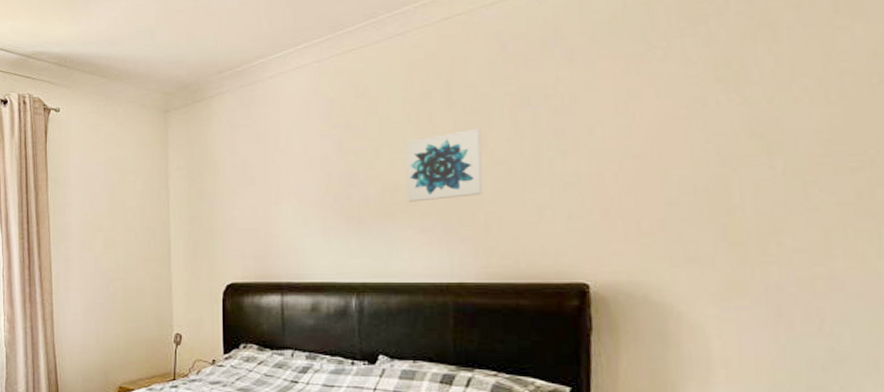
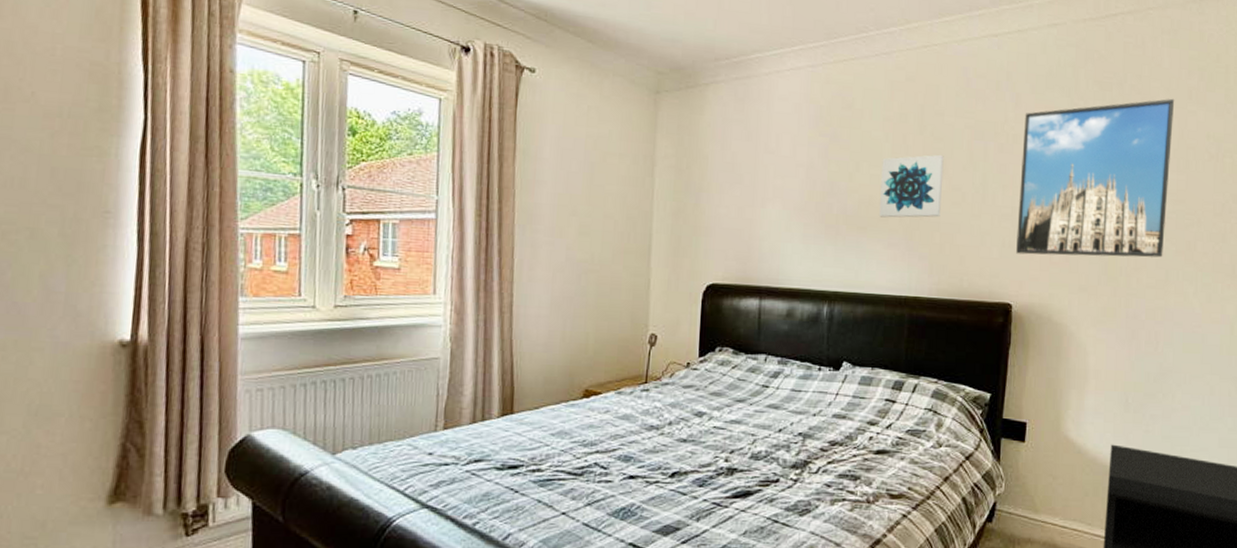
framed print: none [583,16,817,226] -> present [1016,98,1175,258]

